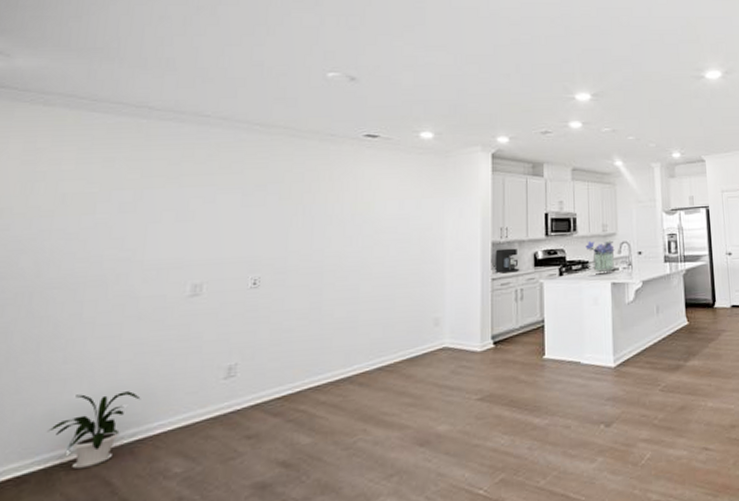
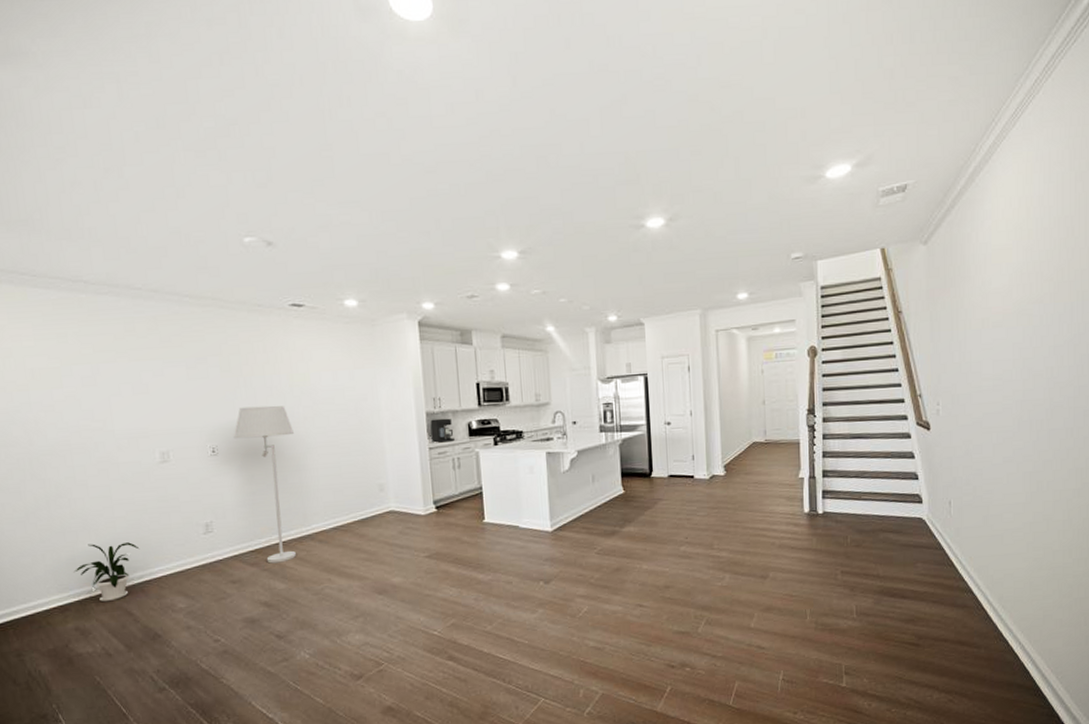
floor lamp: none [280,234,349,413] -> present [233,405,296,564]
flower bouquet: present [585,240,615,275] -> none [519,410,549,444]

